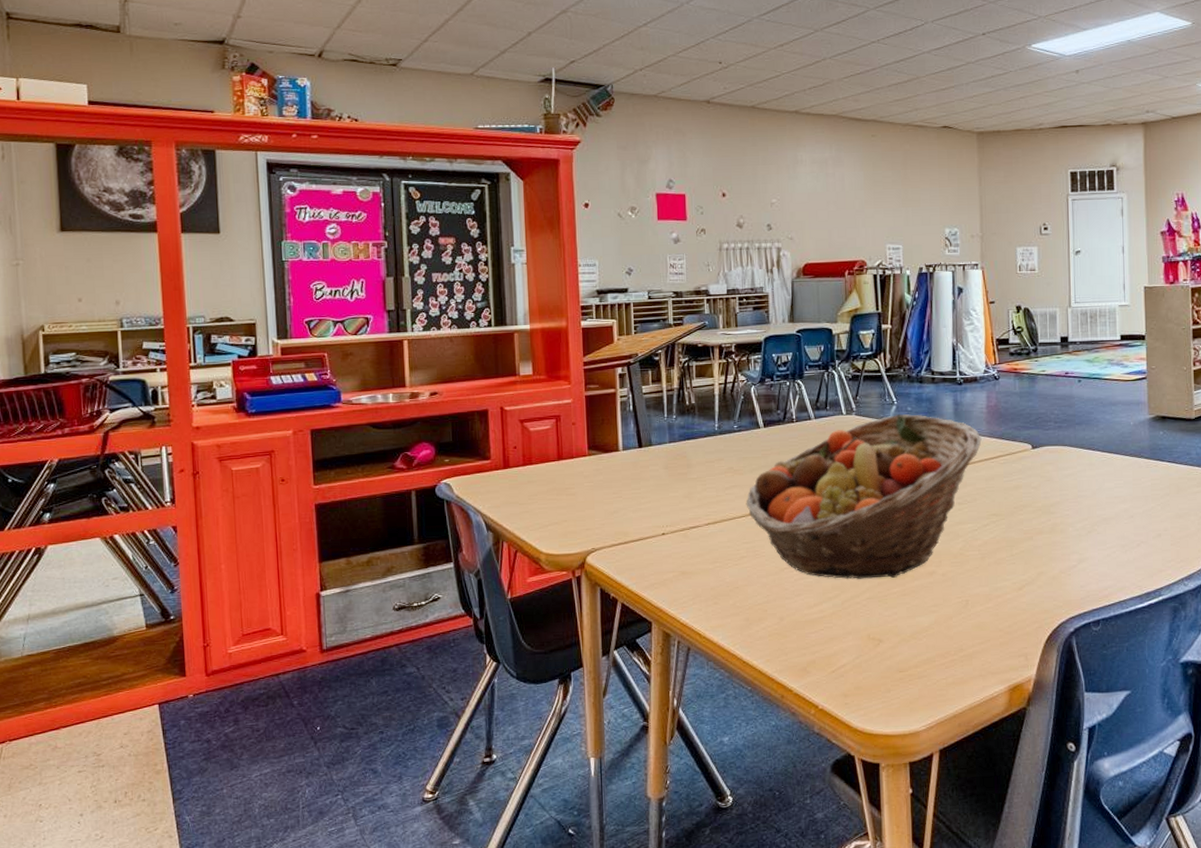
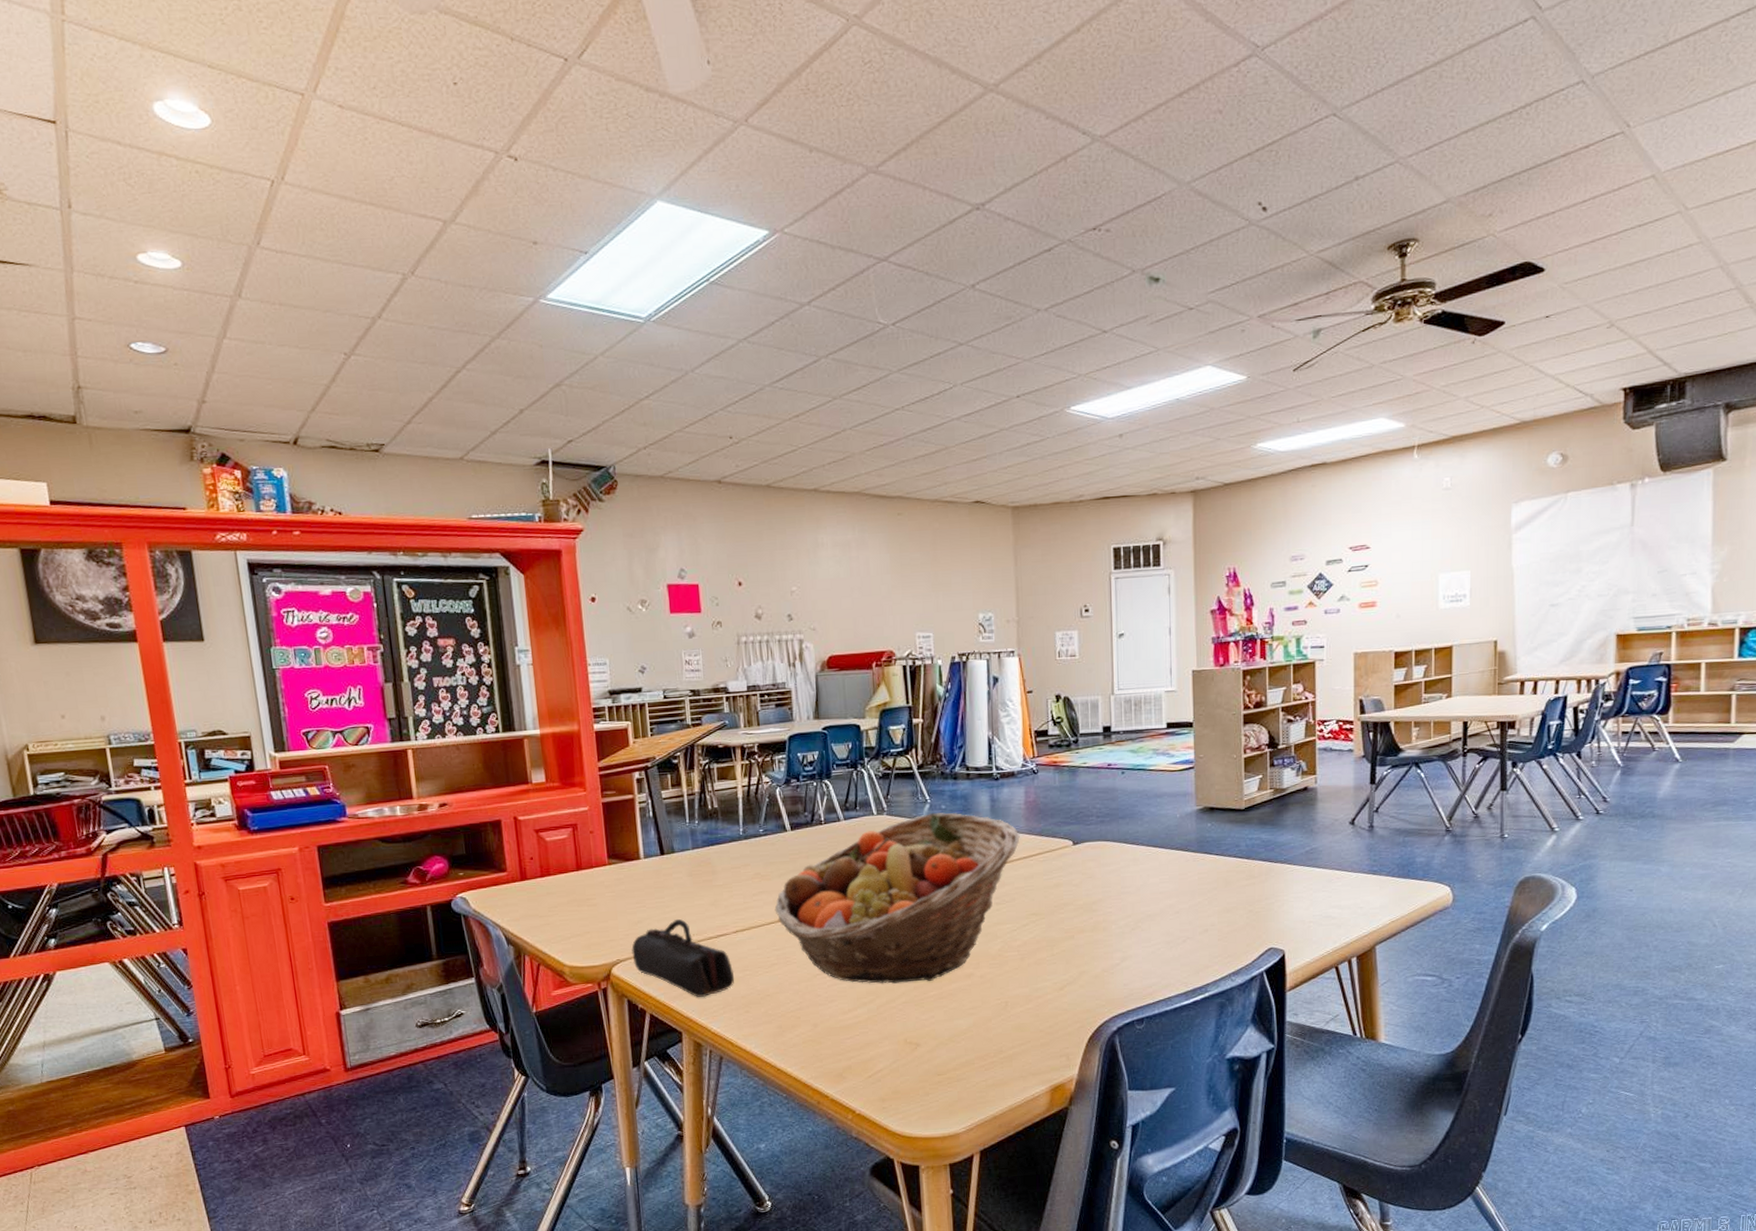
pencil case: none [606,510,705,588] -> present [631,918,735,998]

